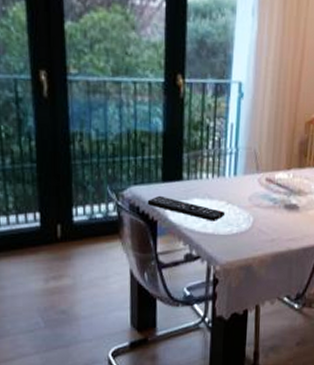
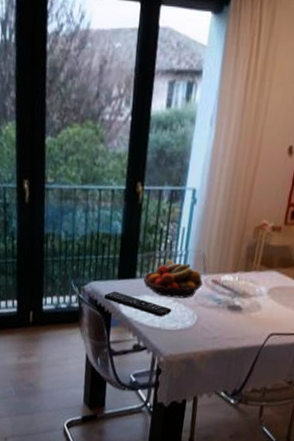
fruit bowl: none [192,158,257,200] -> present [144,259,203,299]

